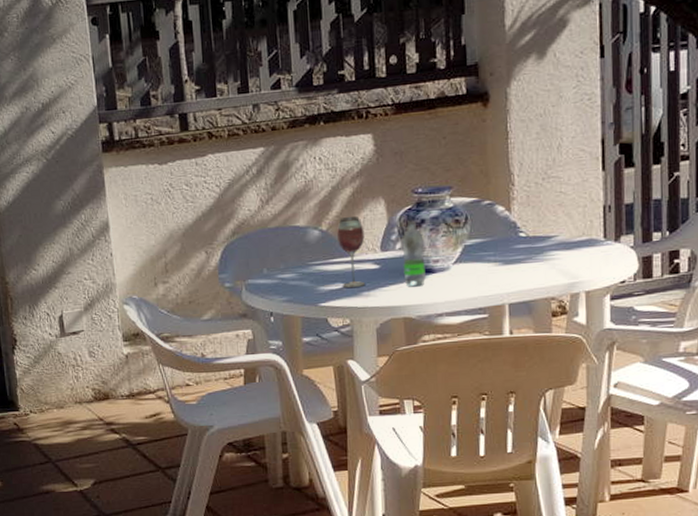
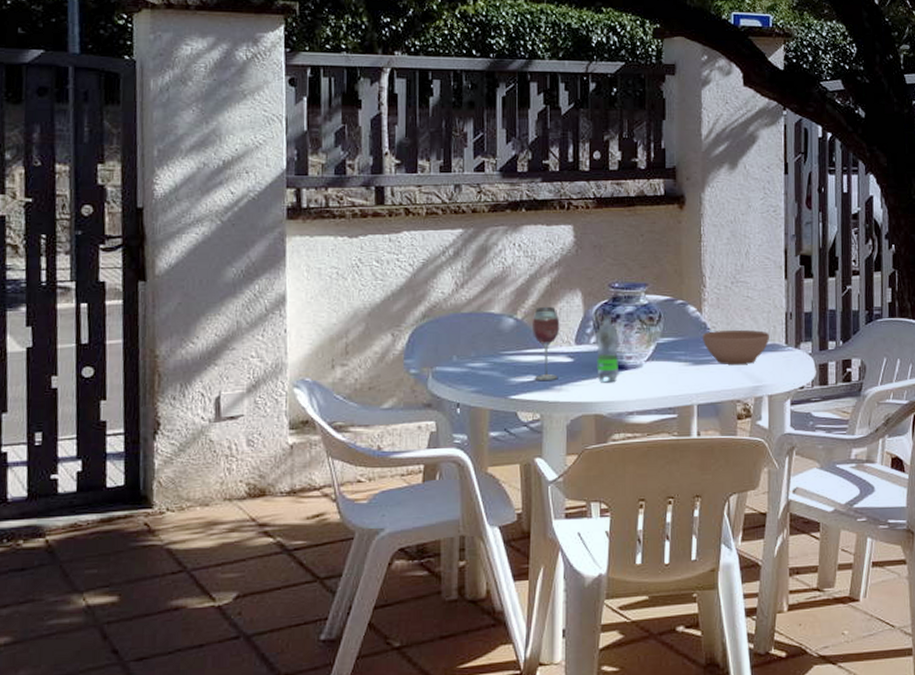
bowl: none [511,226,587,263] -> present [702,329,770,364]

